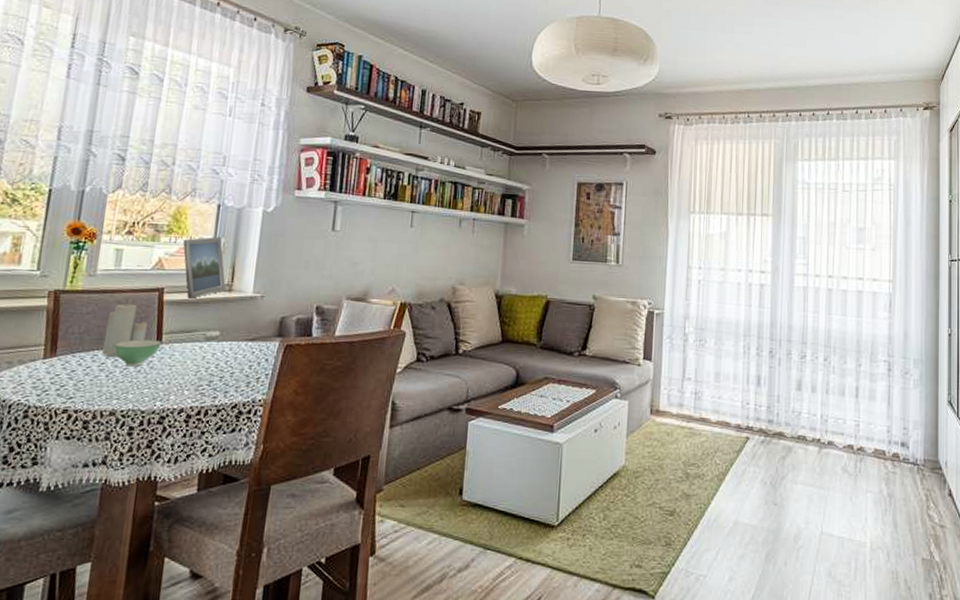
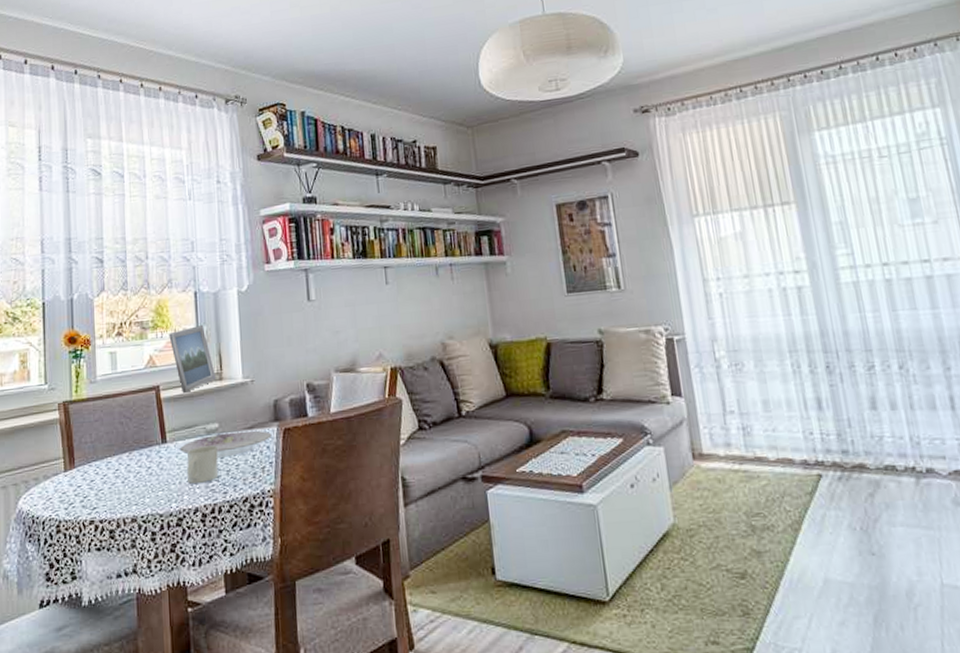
candle: present [102,300,147,357] -> none [114,402,151,462]
bowl: present [113,339,163,367] -> none [123,440,168,471]
plate: none [174,341,273,365] -> present [179,430,272,459]
mug: none [177,351,216,386] -> present [186,445,219,485]

